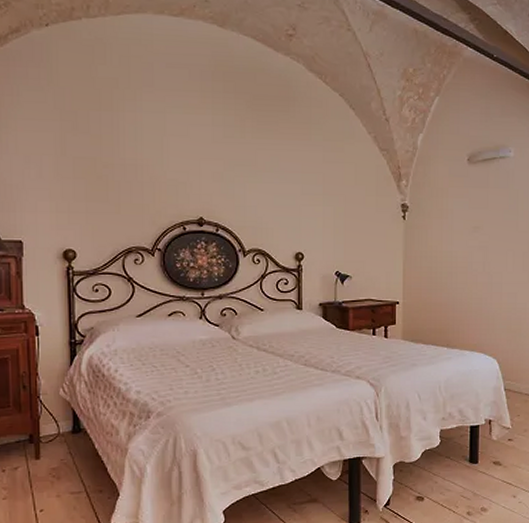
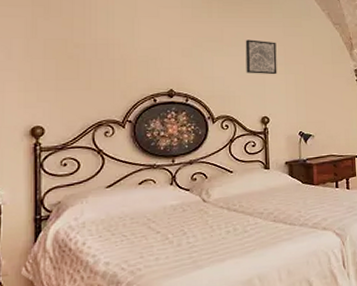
wall art: none [280,165,314,206] -> present [245,40,277,75]

